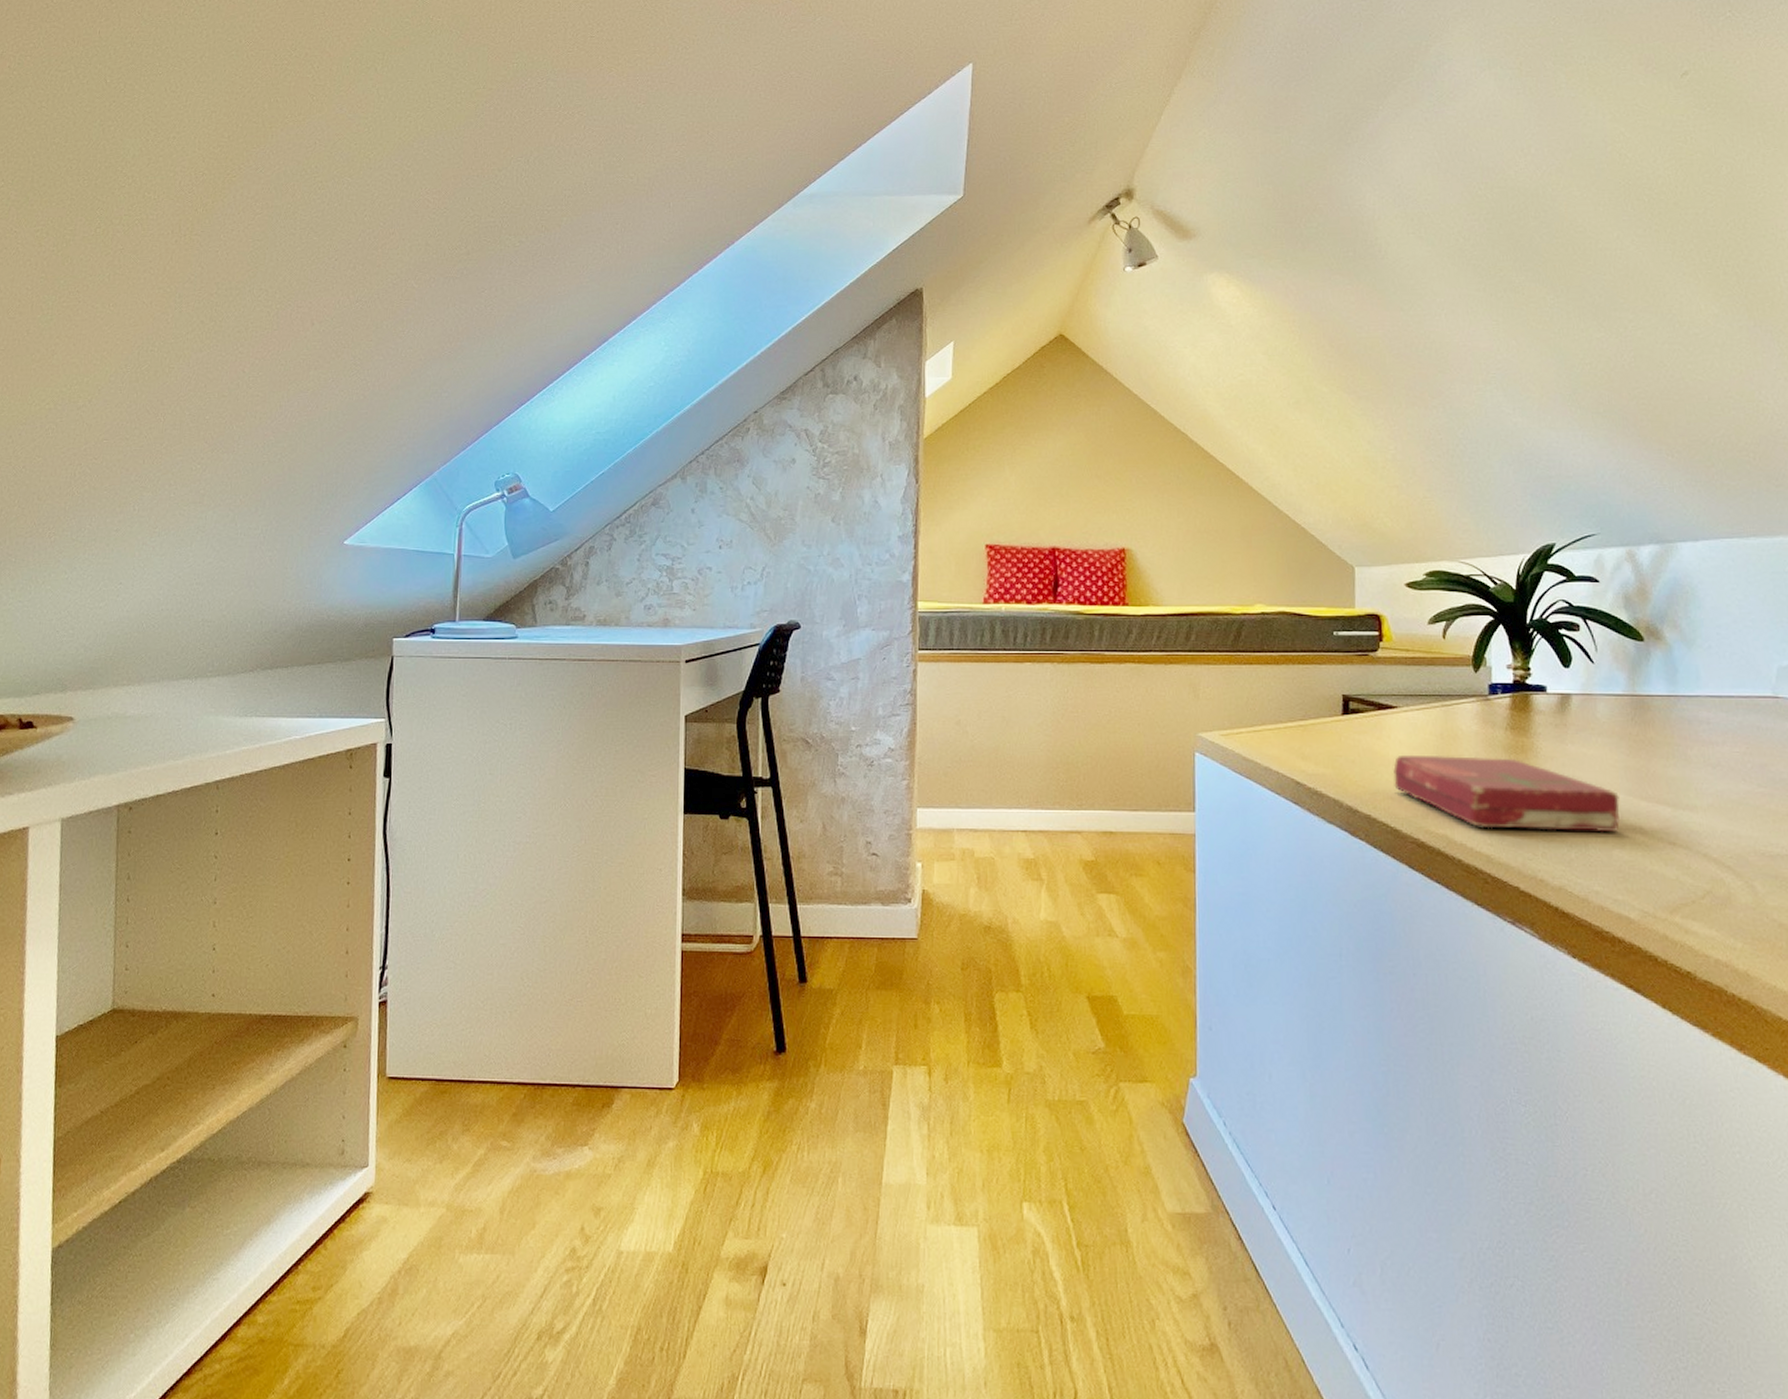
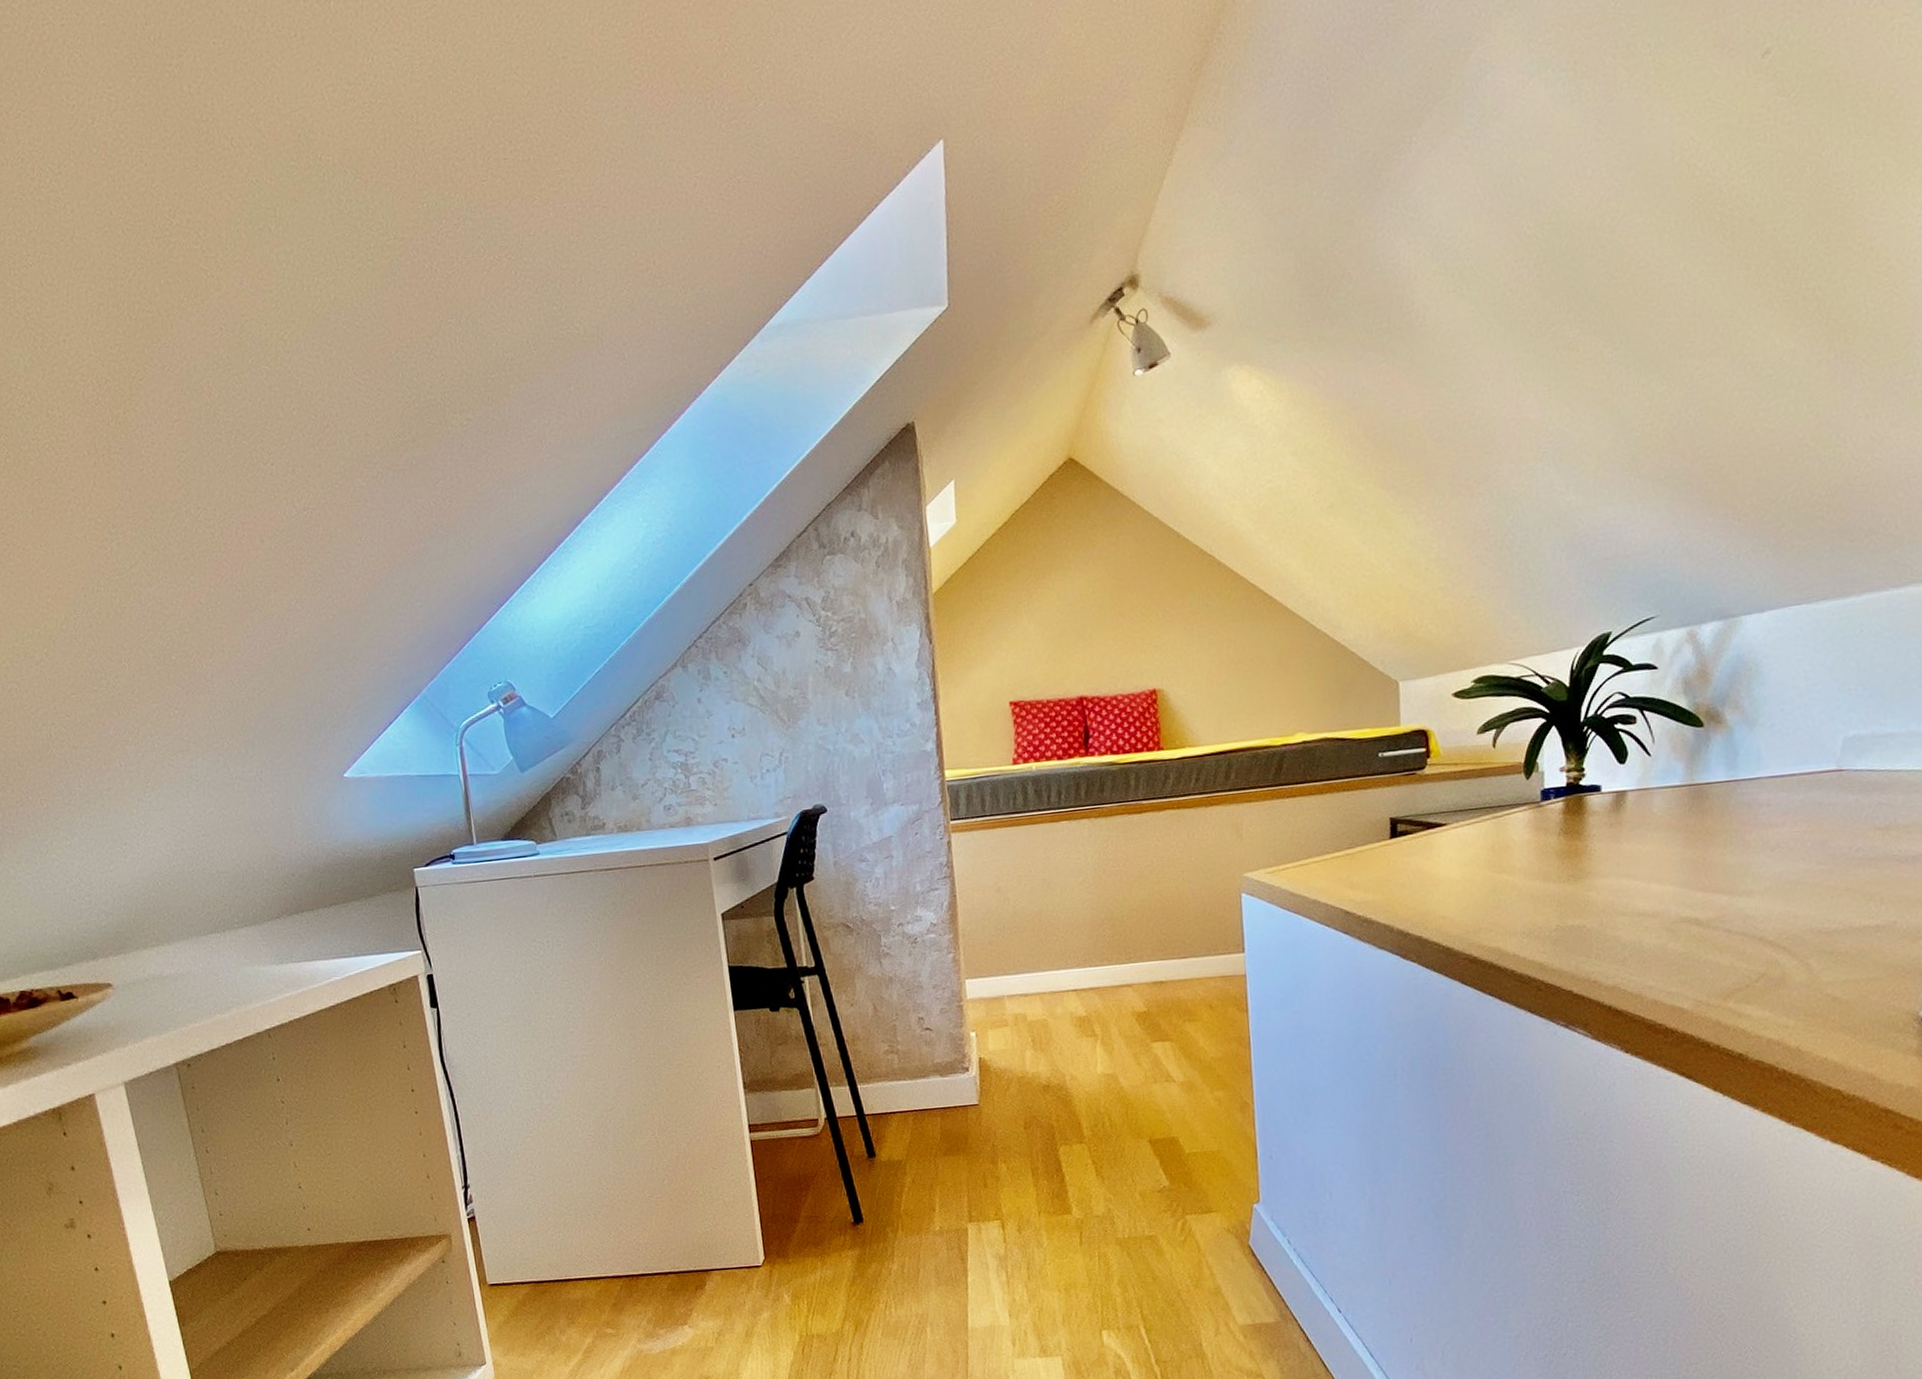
book: present [1393,754,1620,833] -> none [1444,864,1675,937]

